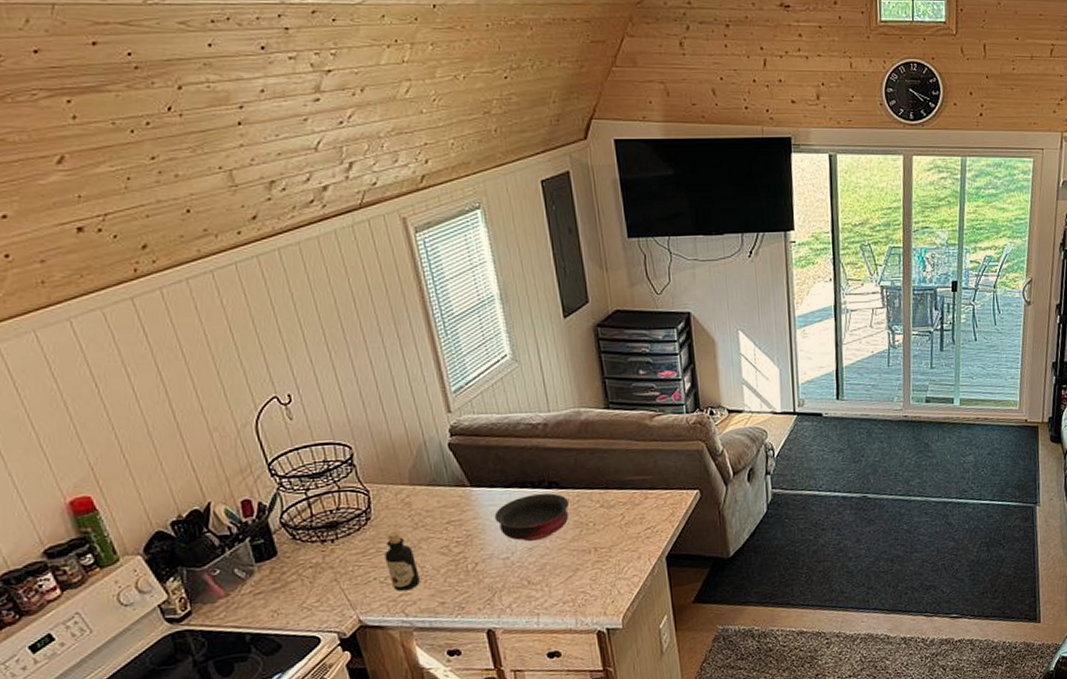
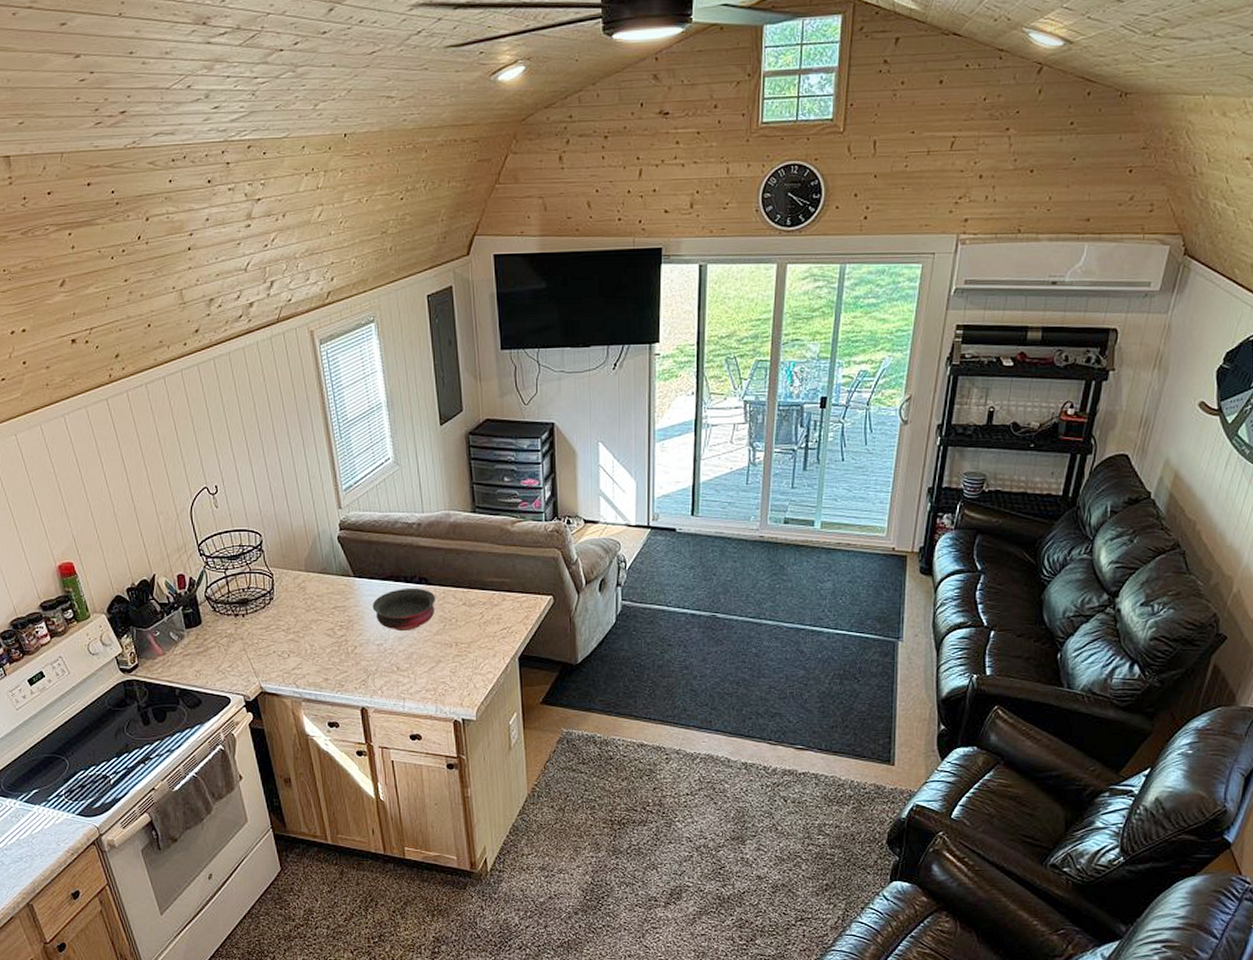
bottle: present [384,531,421,591] -> none [283,612,310,665]

